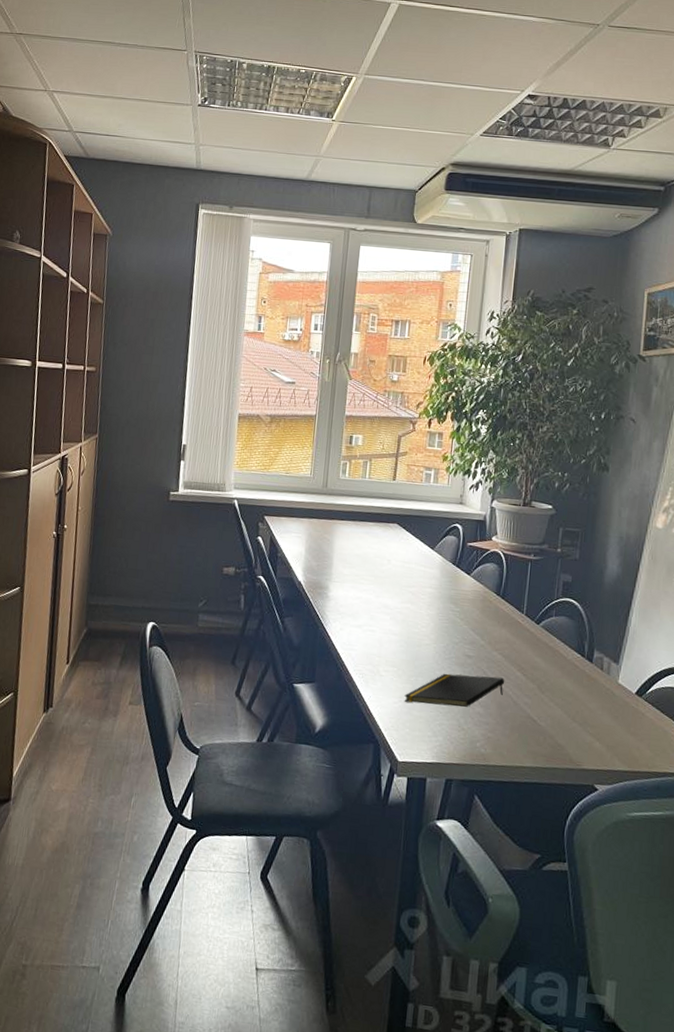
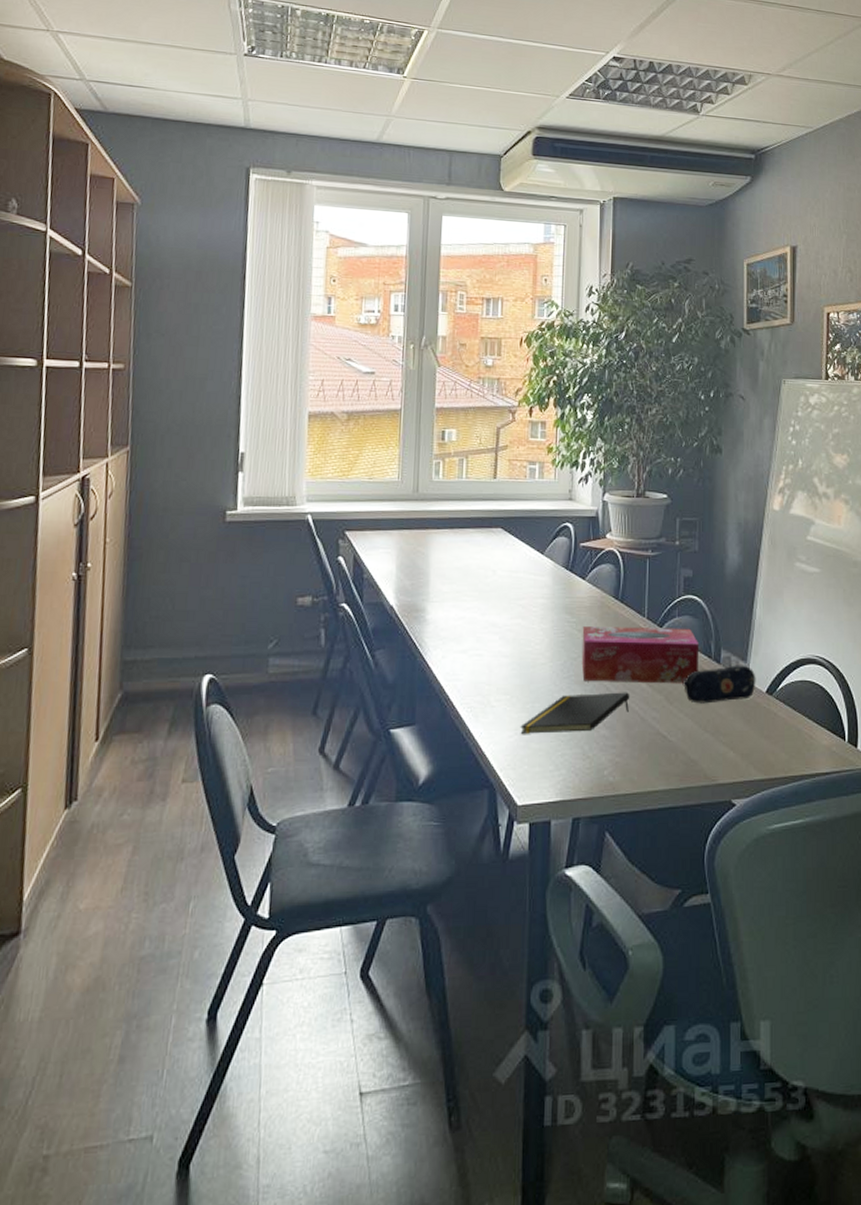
tissue box: none [462,616,574,677] -> present [581,626,700,684]
pencil case: none [555,665,627,698] -> present [682,665,756,704]

